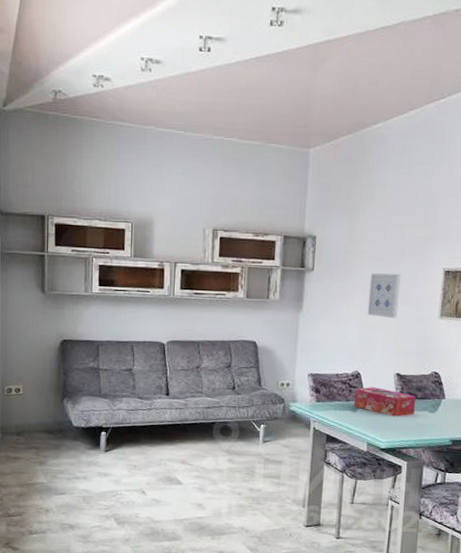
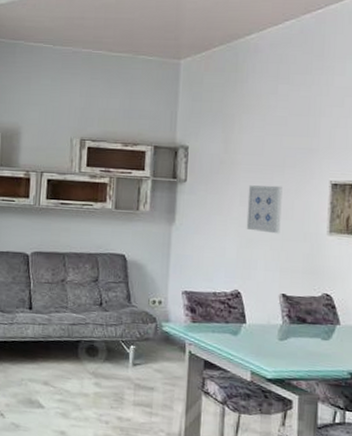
tissue box: present [354,387,417,417] -> none [235,308,306,343]

